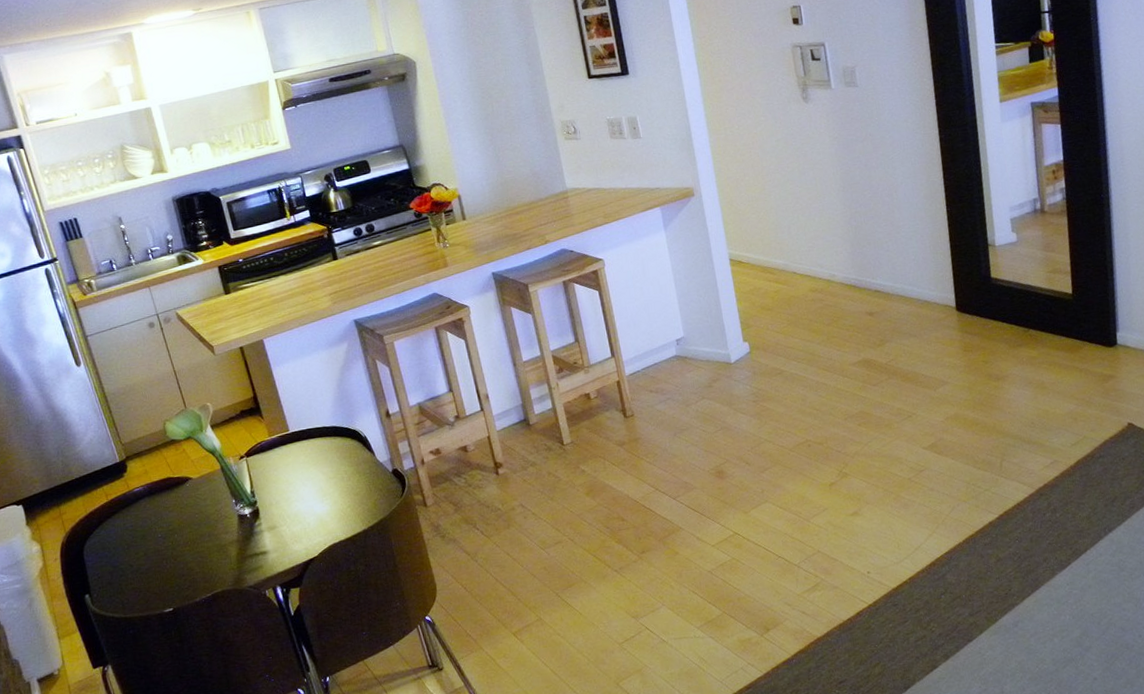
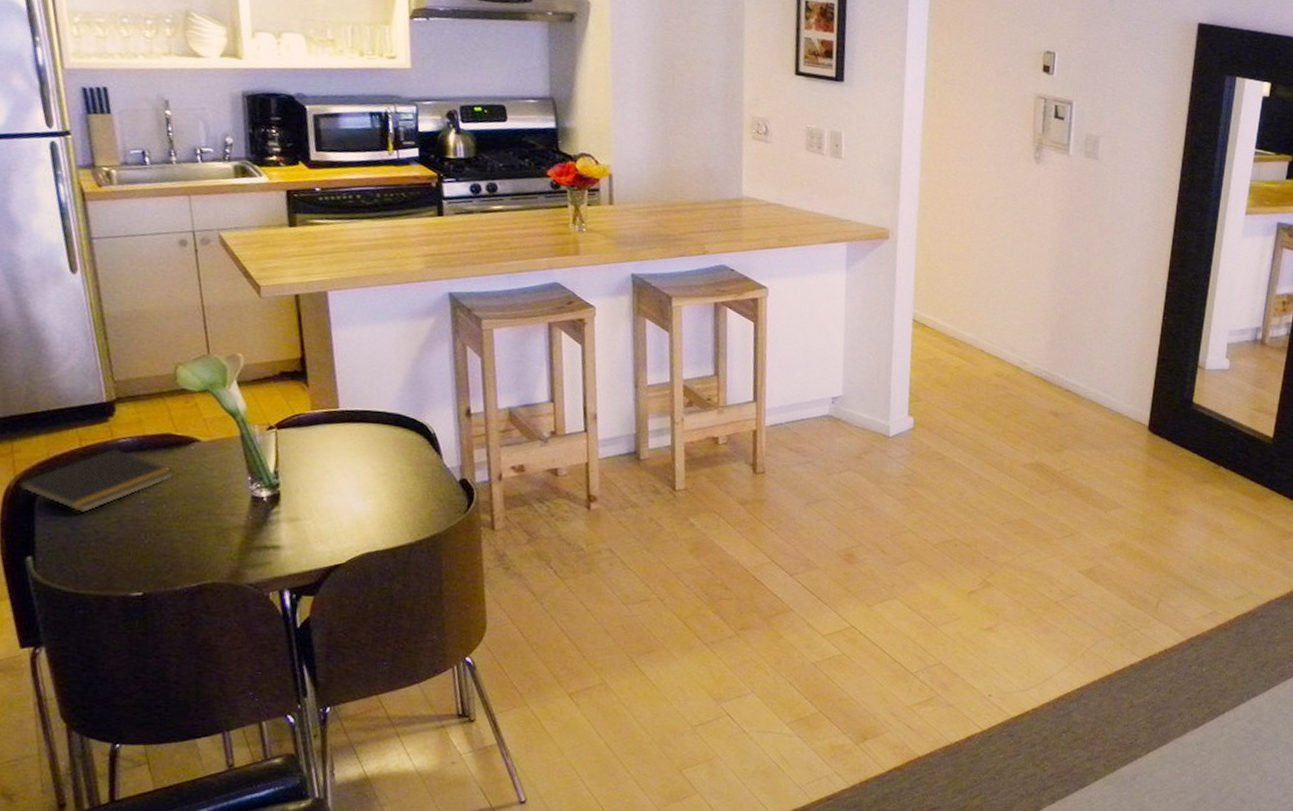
notepad: none [69,497,178,554] -> present [18,448,174,514]

